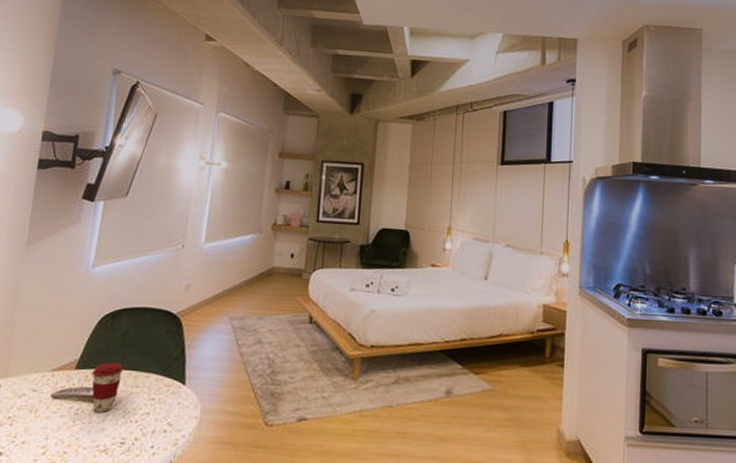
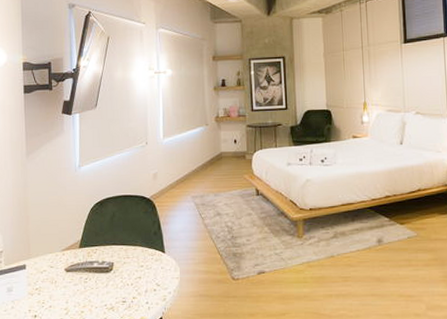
coffee cup: present [91,362,124,412] -> none [92,240,116,279]

